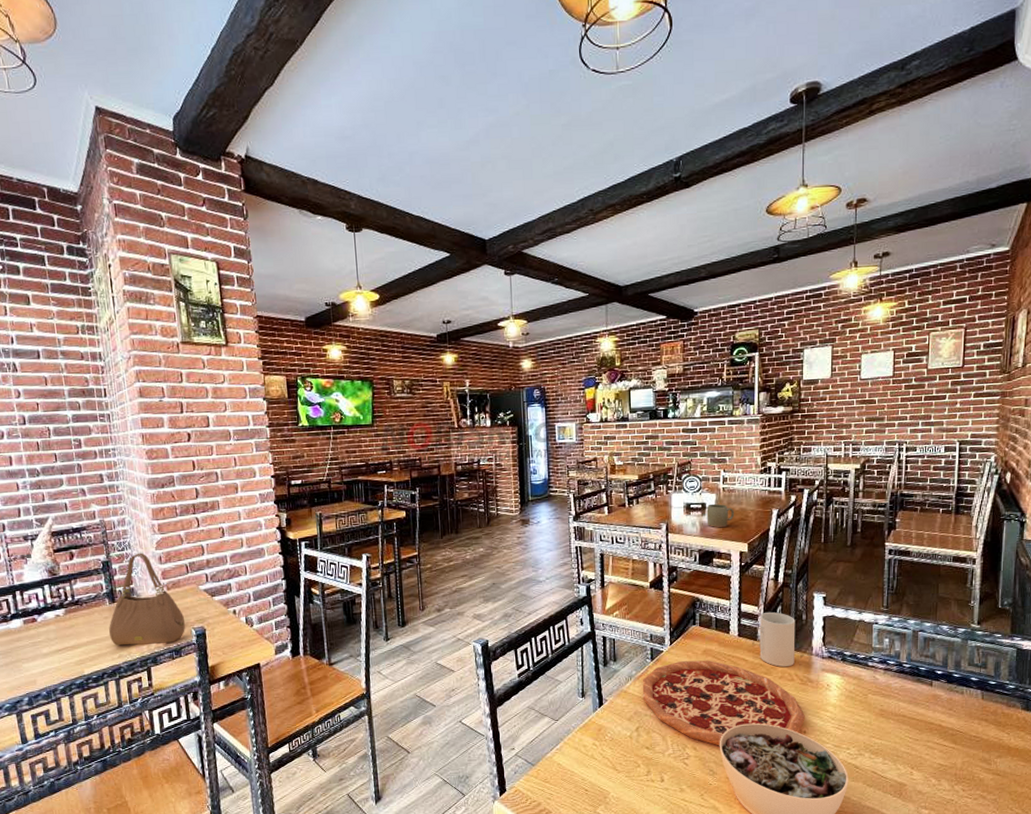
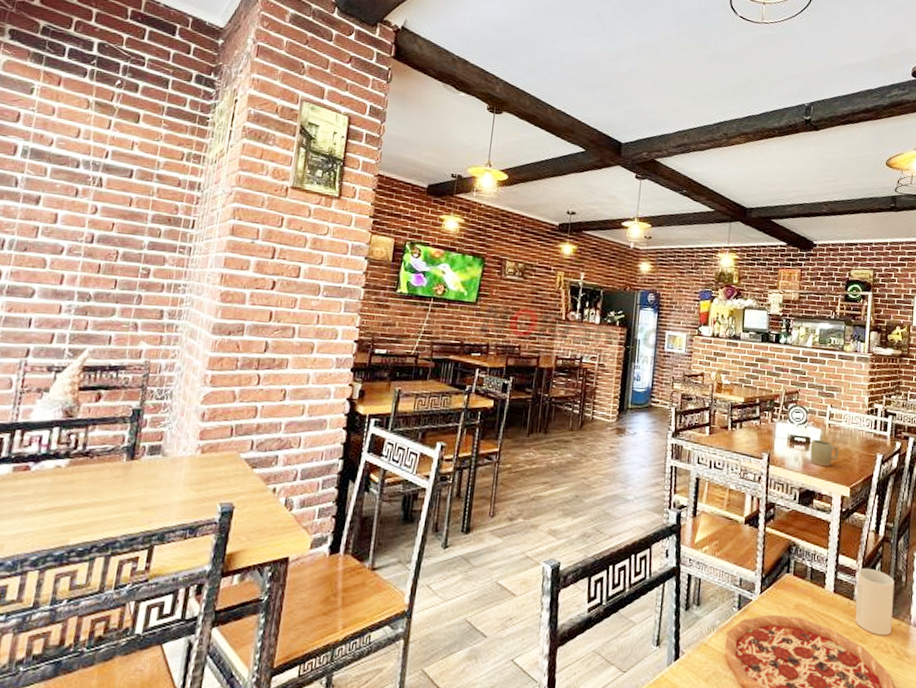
handbag: present [108,552,186,646] -> none [114,404,213,518]

